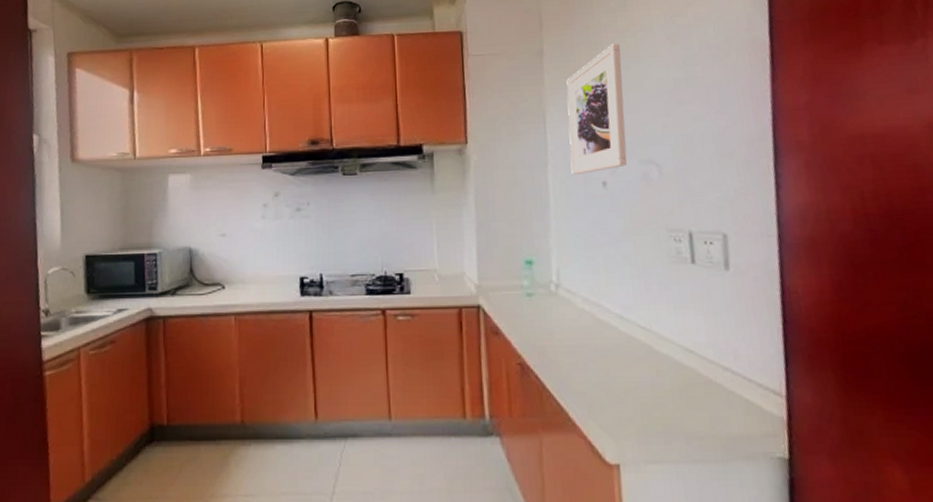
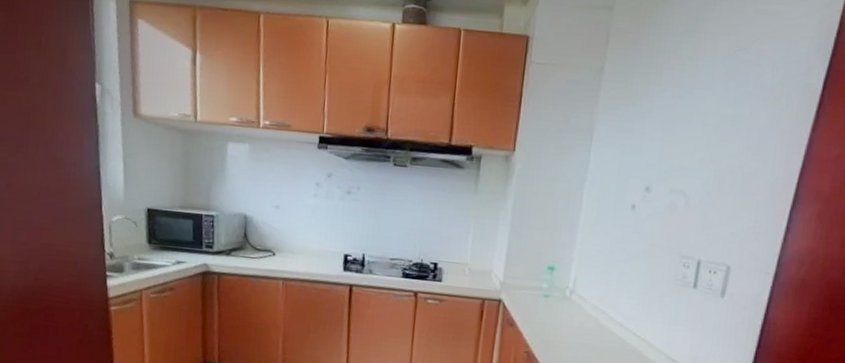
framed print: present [566,43,627,174] -> none [606,71,680,195]

